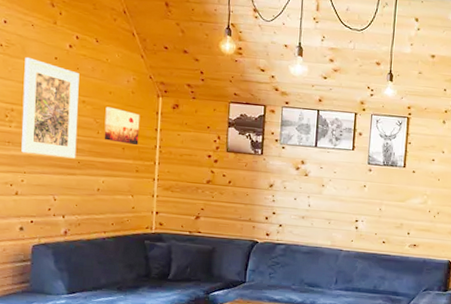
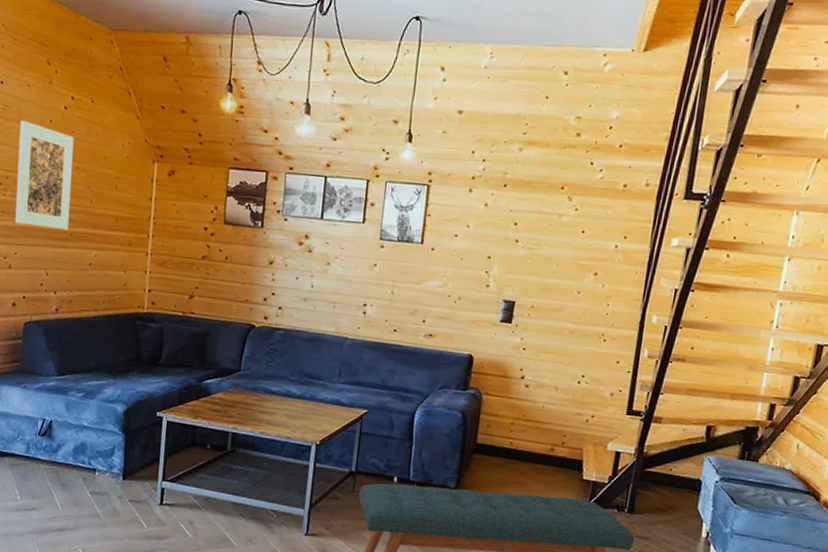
wall art: present [104,106,140,145] -> none [97,173,135,215]

